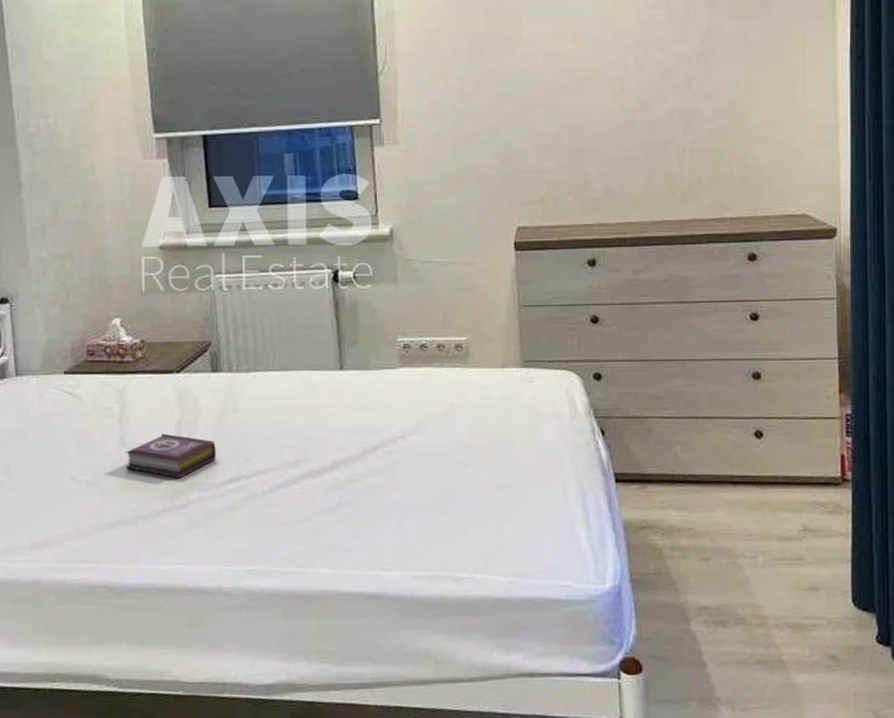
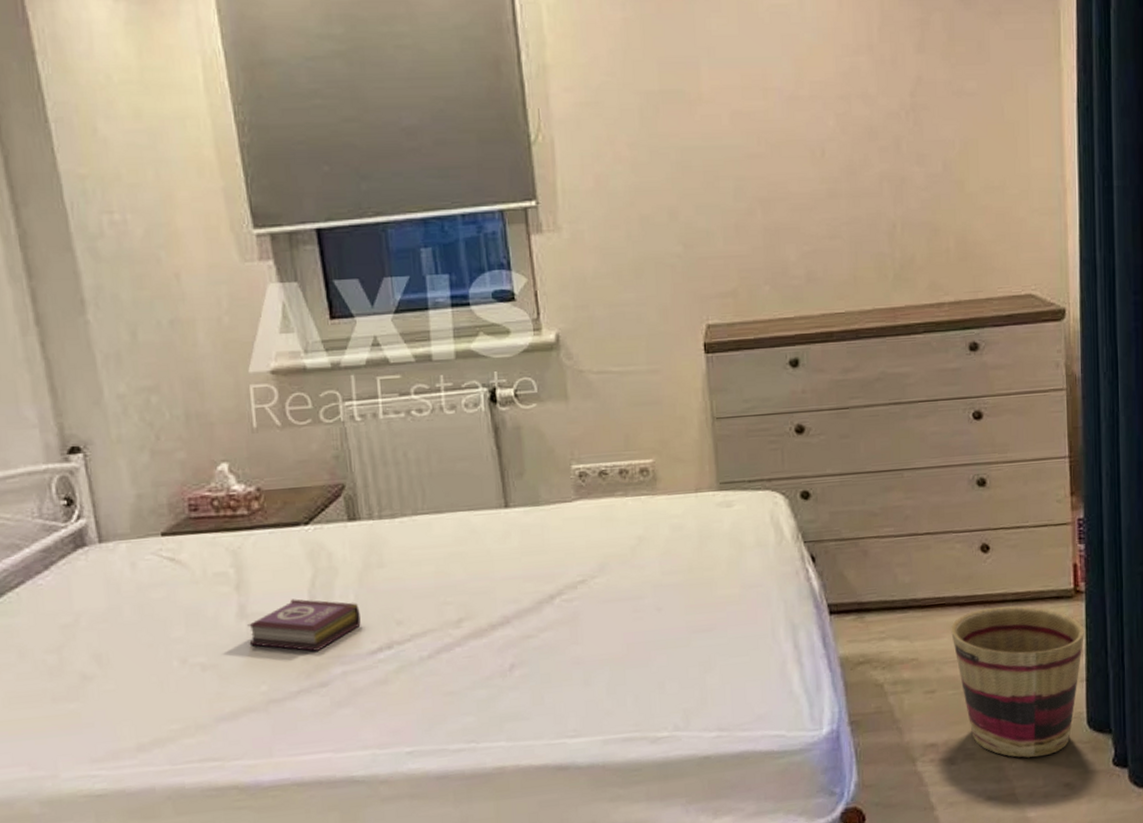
basket: none [726,487,850,628] -> present [951,606,1084,758]

